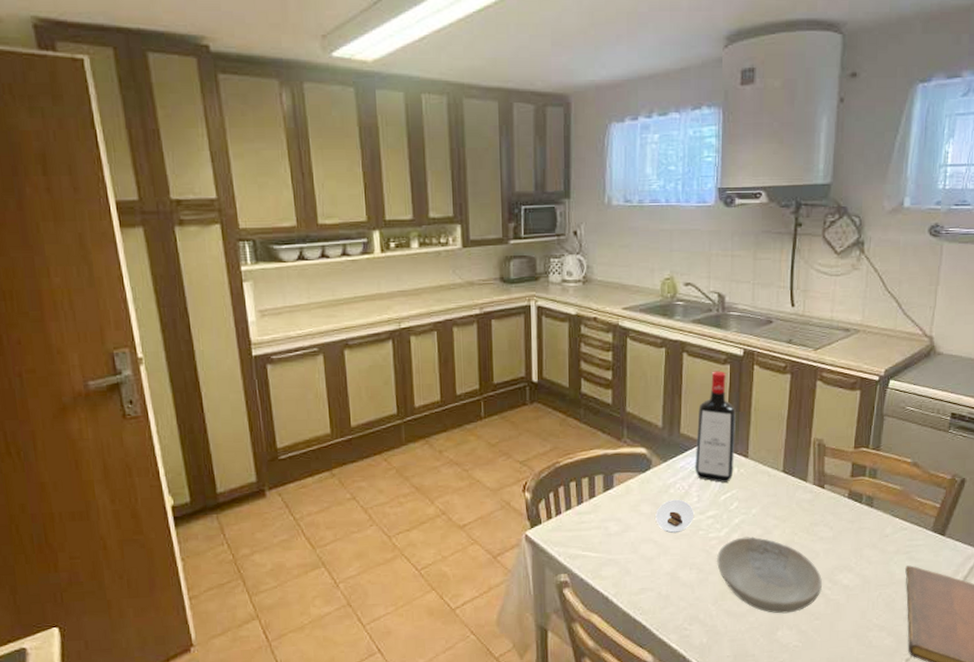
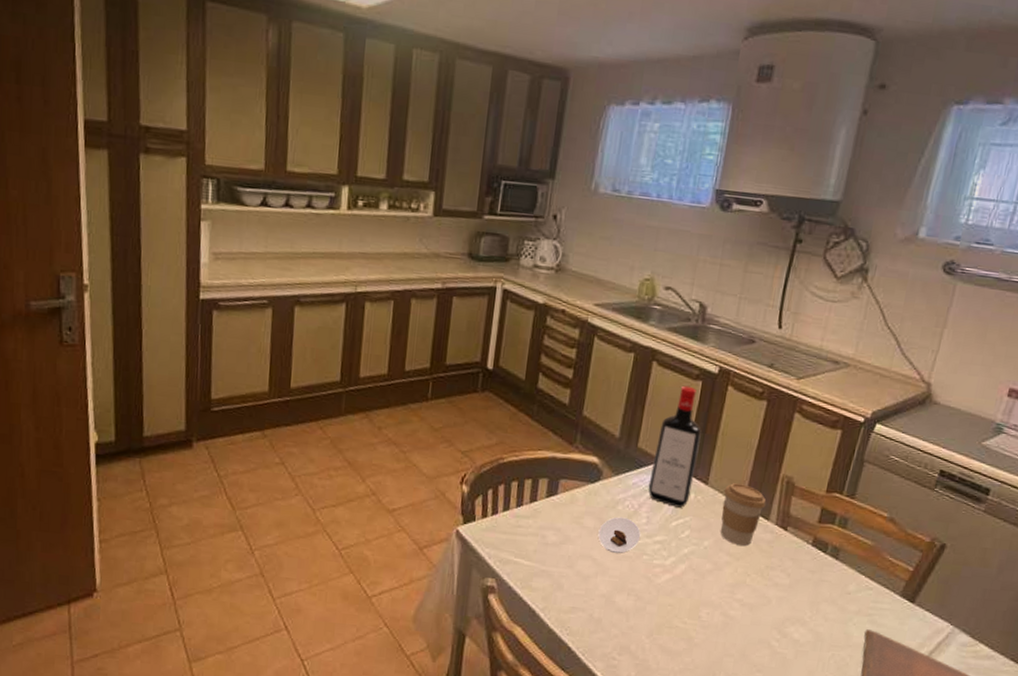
bowl: present [716,536,823,614] -> none [657,569,771,660]
coffee cup: none [763,452,802,508] -> present [720,483,766,546]

